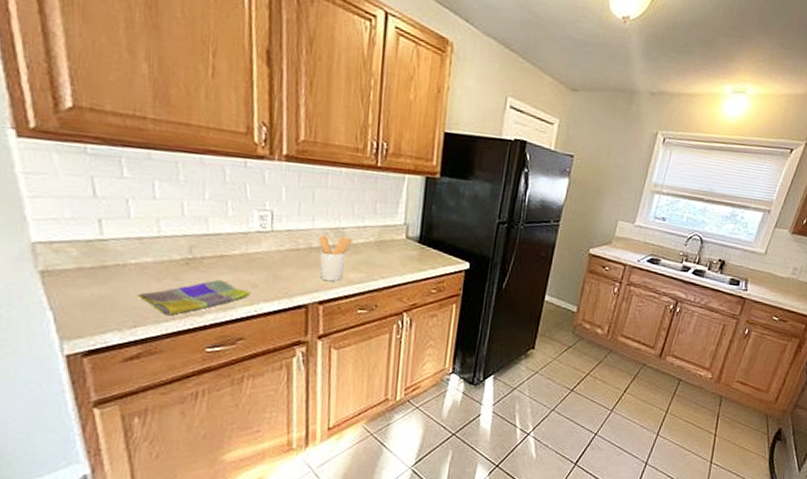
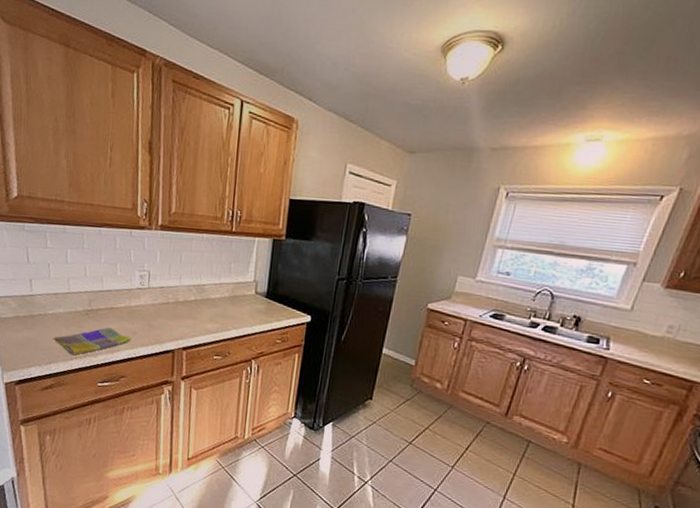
utensil holder: present [318,235,353,282] -> none [184,291,211,331]

